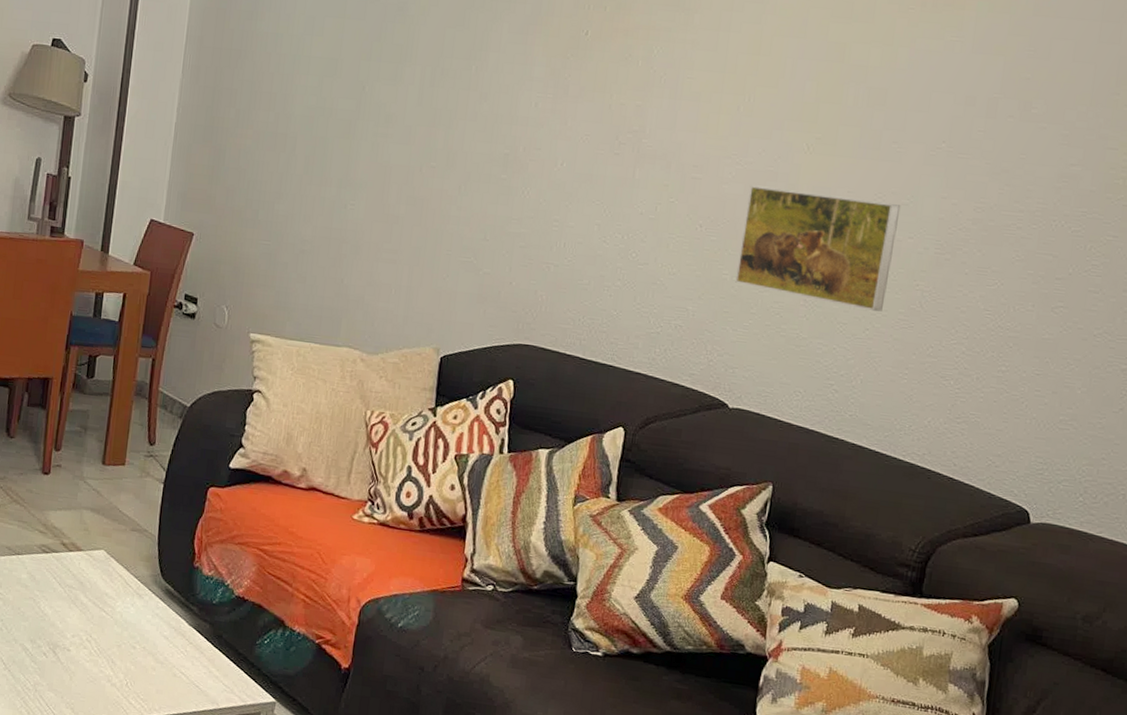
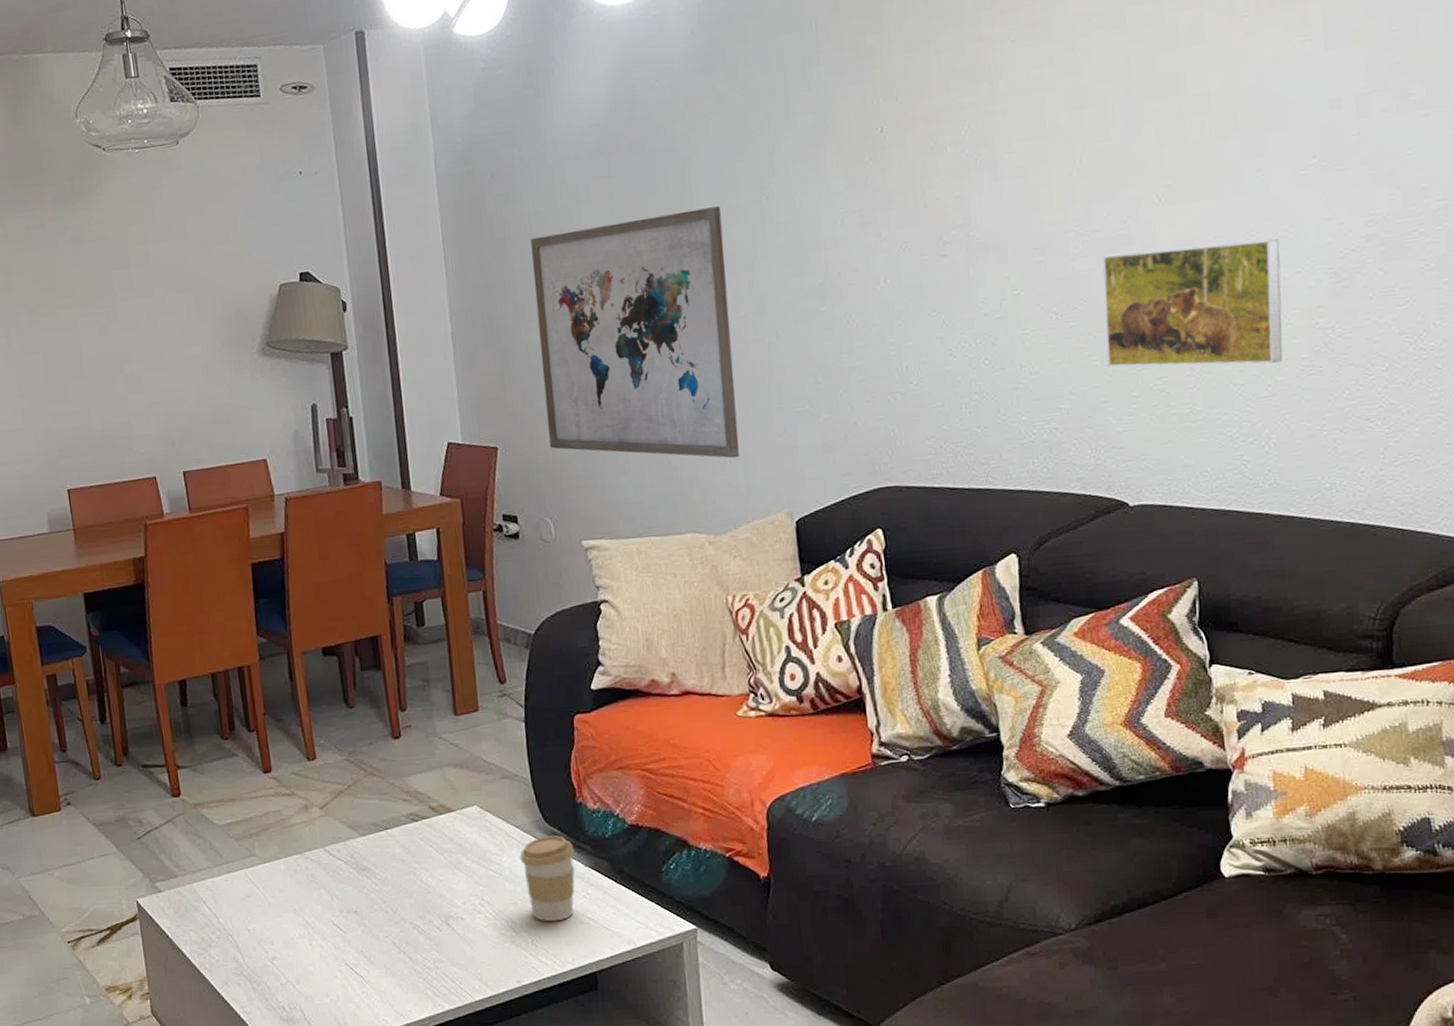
coffee cup: none [132,590,183,670] -> present [520,834,575,922]
wall art: none [240,55,434,290] -> present [531,206,740,459]

